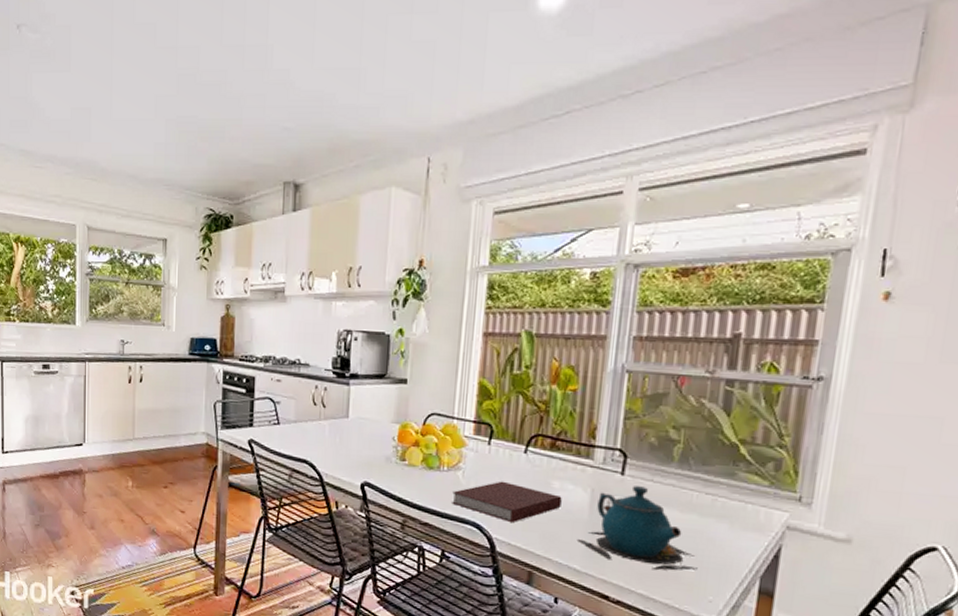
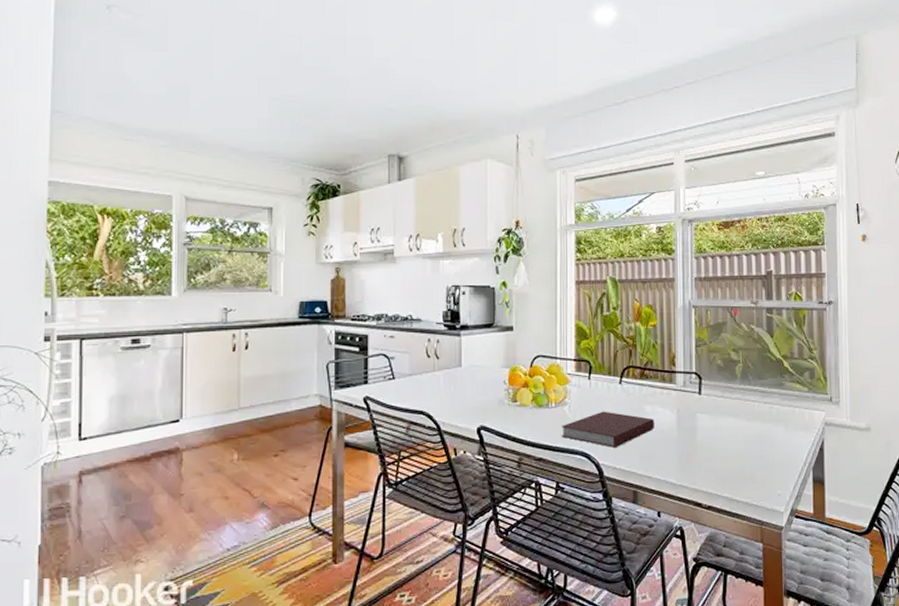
teapot: present [578,486,698,571] -> none [671,403,766,475]

